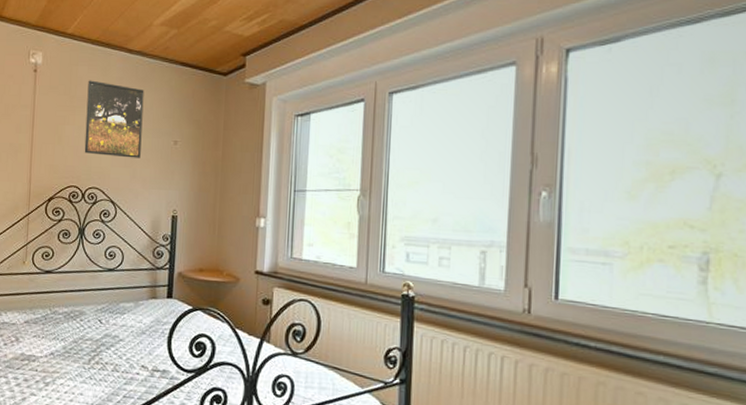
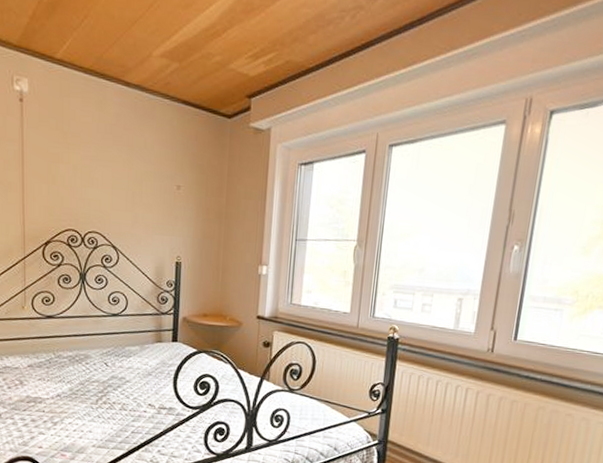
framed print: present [84,80,144,158] -> none [81,114,145,203]

